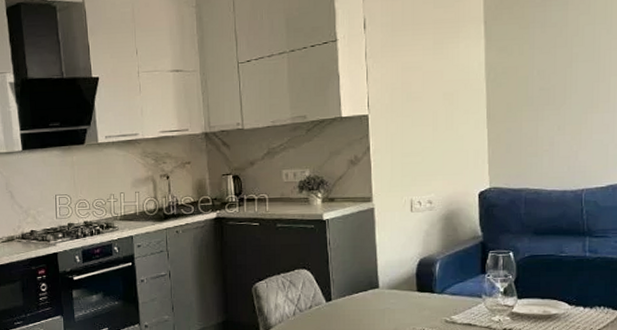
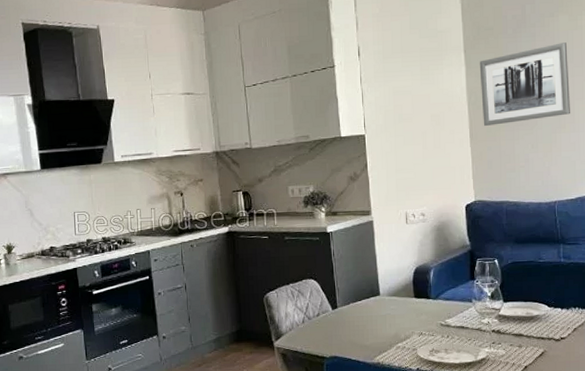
wall art: none [501,11,606,106] -> present [479,42,570,127]

